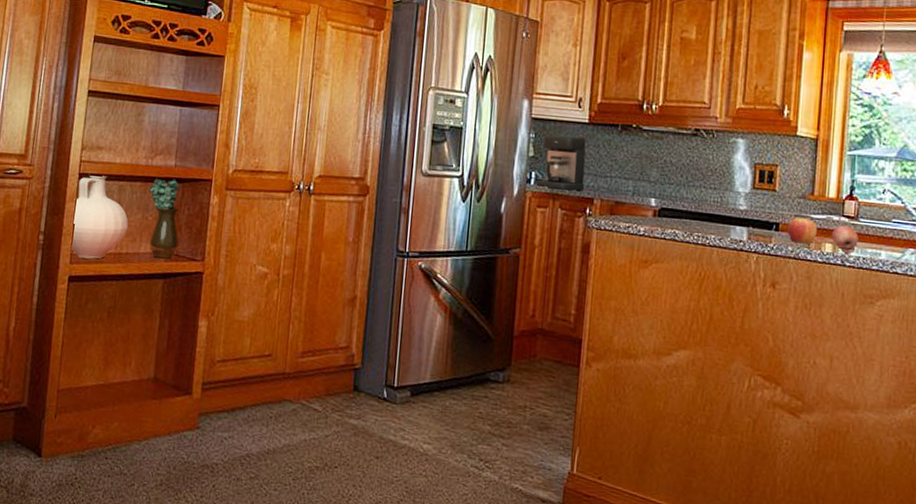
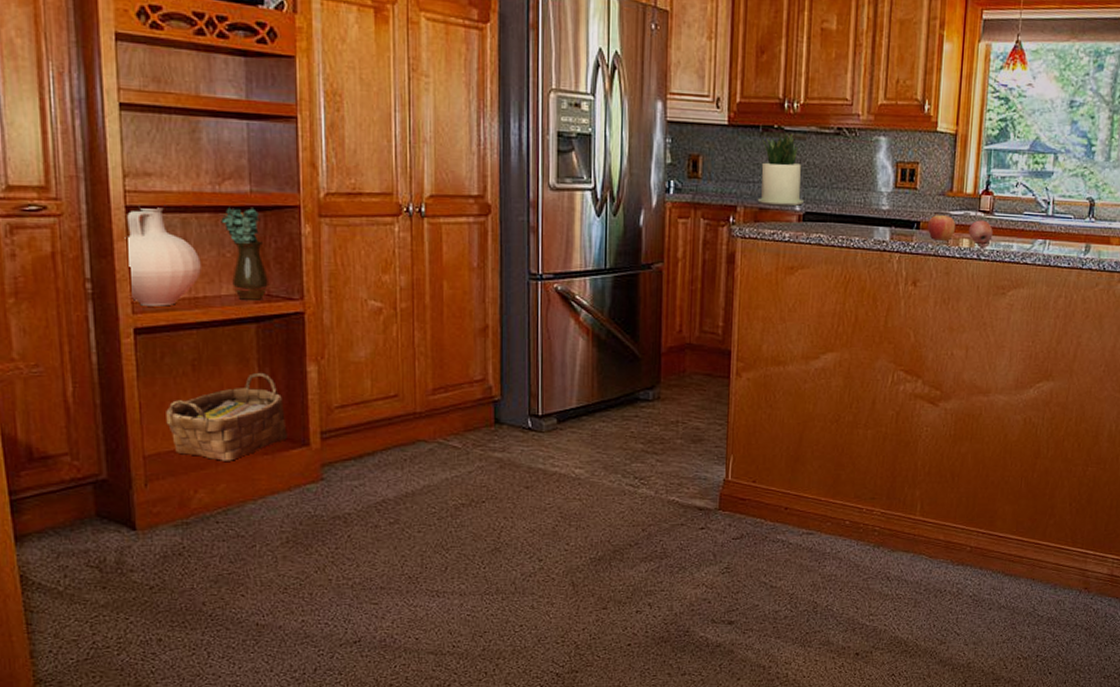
woven basket: none [80,323,176,402] -> present [166,372,287,461]
coffee maker: present [535,135,586,193] -> none [675,139,727,201]
planter: none [613,131,661,202] -> present [757,133,805,207]

